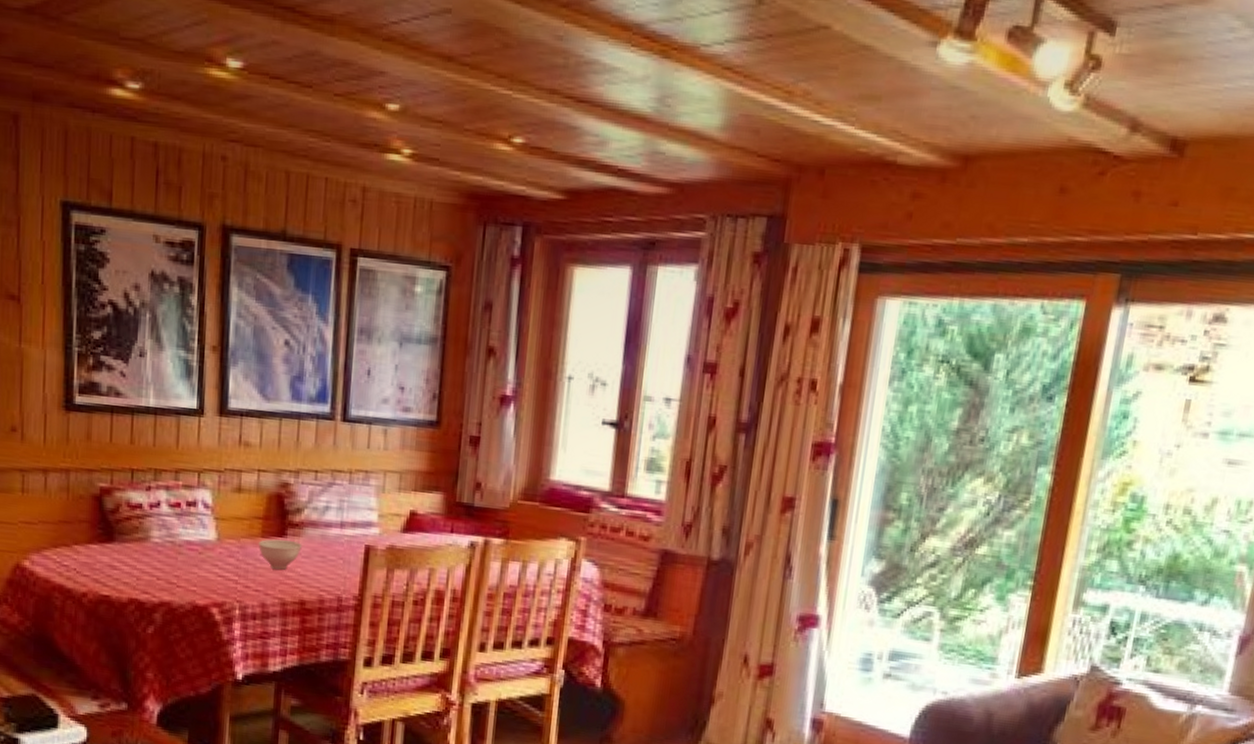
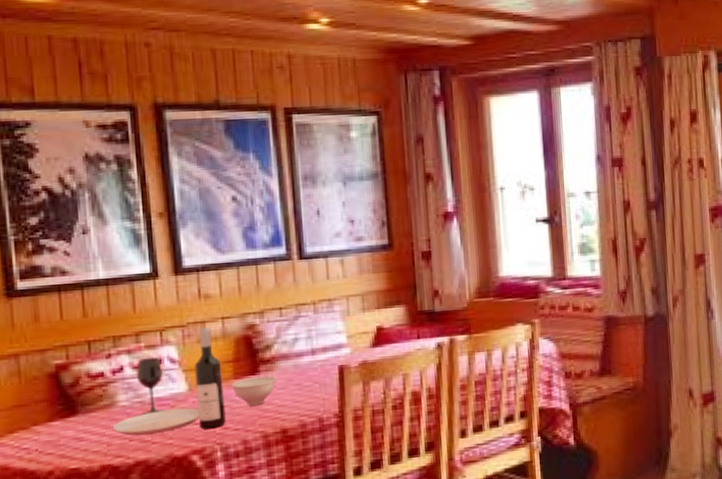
plate: none [143,554,224,578] -> present [112,408,199,436]
wine glass: none [171,497,196,557] -> present [136,356,165,415]
bottle: none [223,476,252,585] -> present [194,327,226,429]

